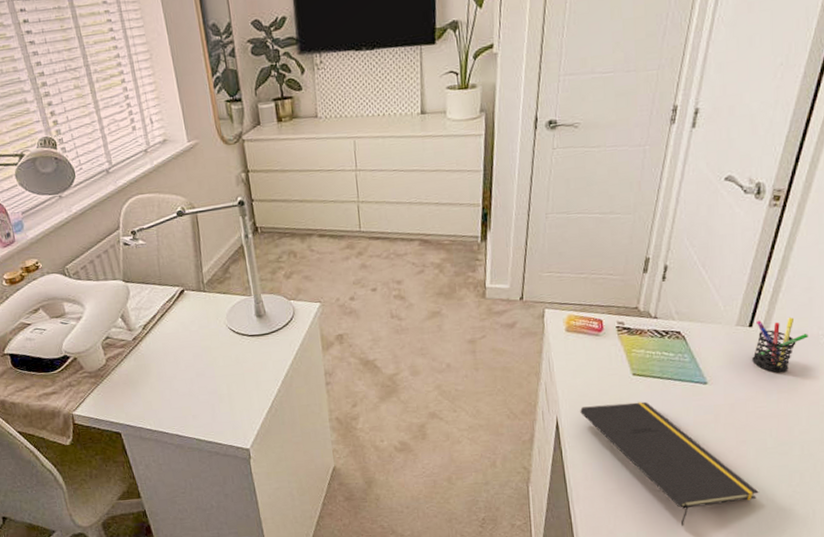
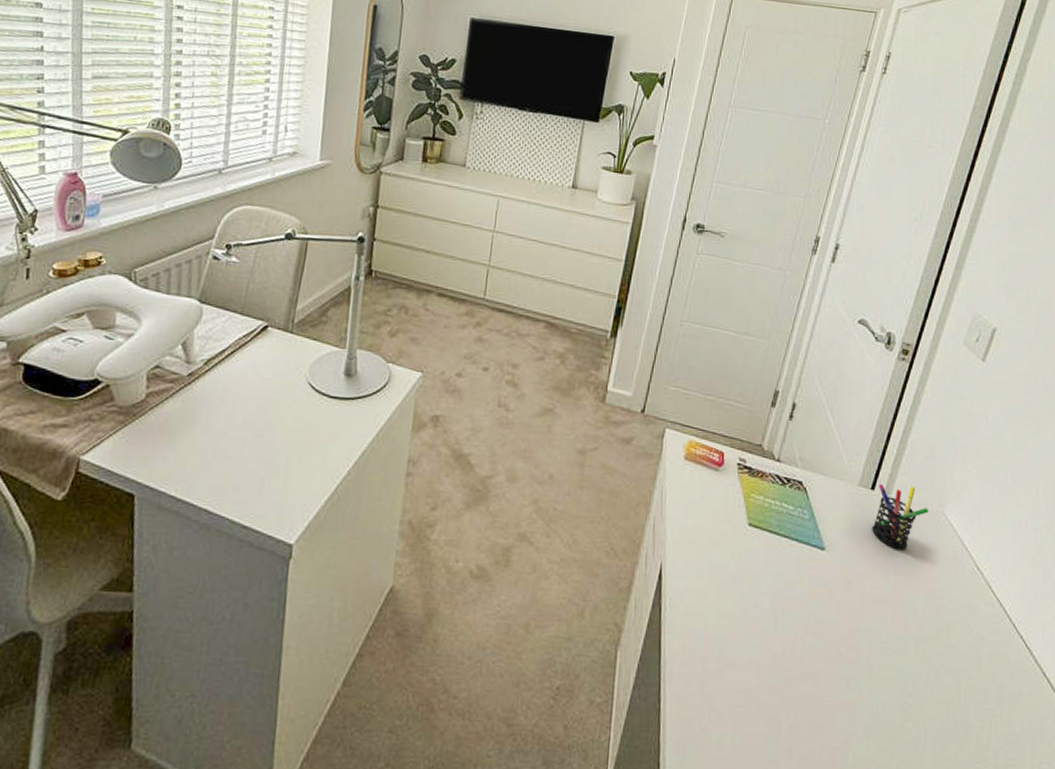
notepad: present [580,401,759,526] -> none [687,555,870,732]

